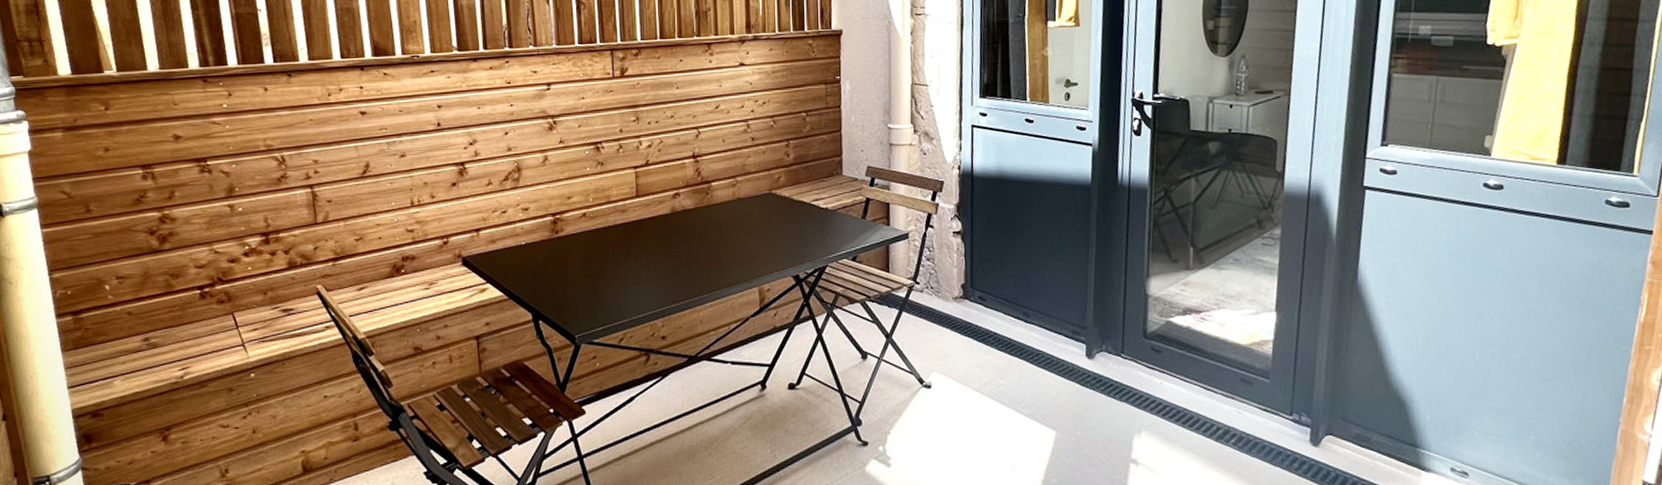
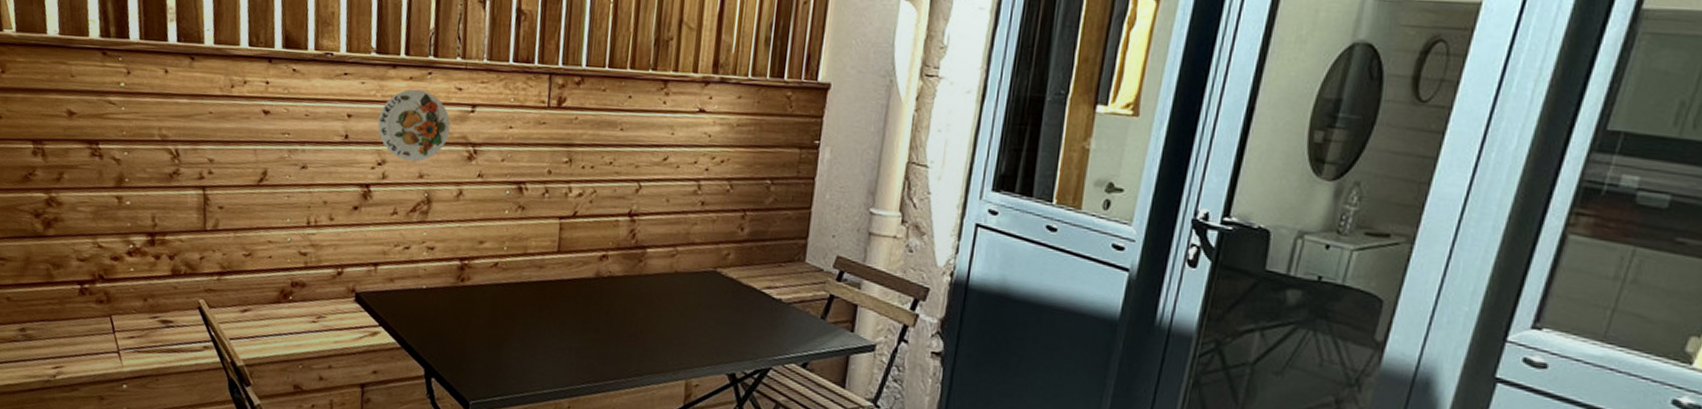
decorative plate: none [466,76,530,138] -> present [377,89,451,162]

